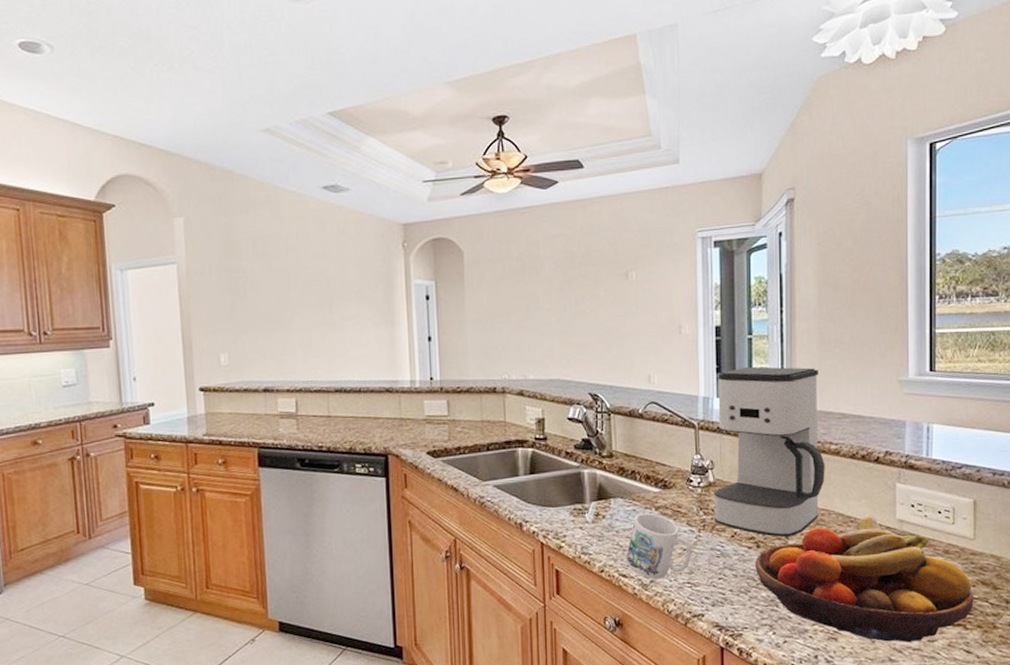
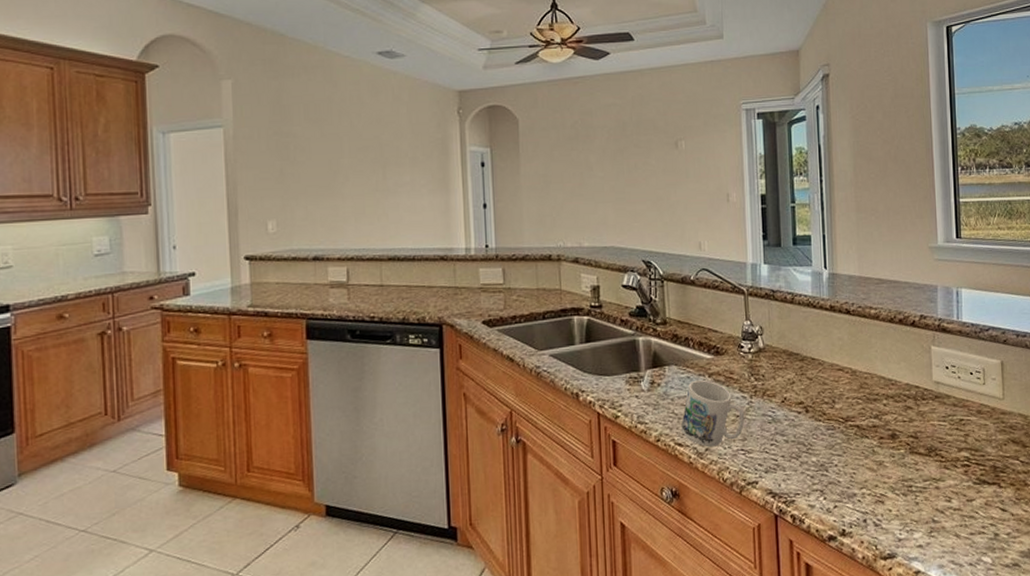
coffee maker: present [713,366,825,537] -> none [763,233,867,401]
fruit bowl: present [755,515,974,642] -> none [805,377,1006,503]

